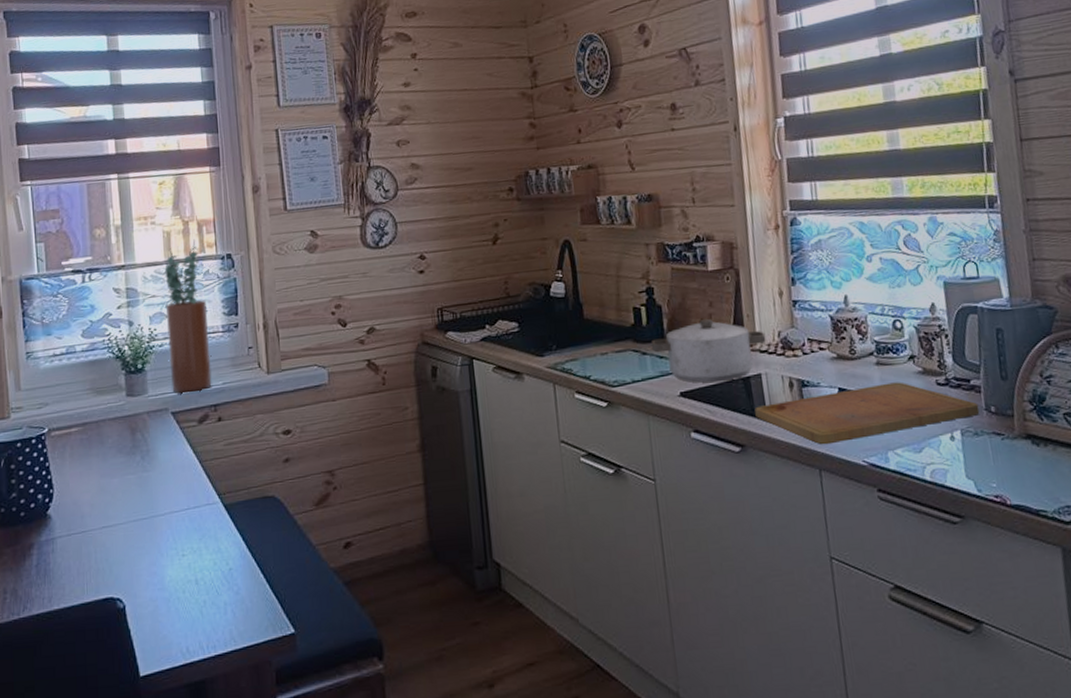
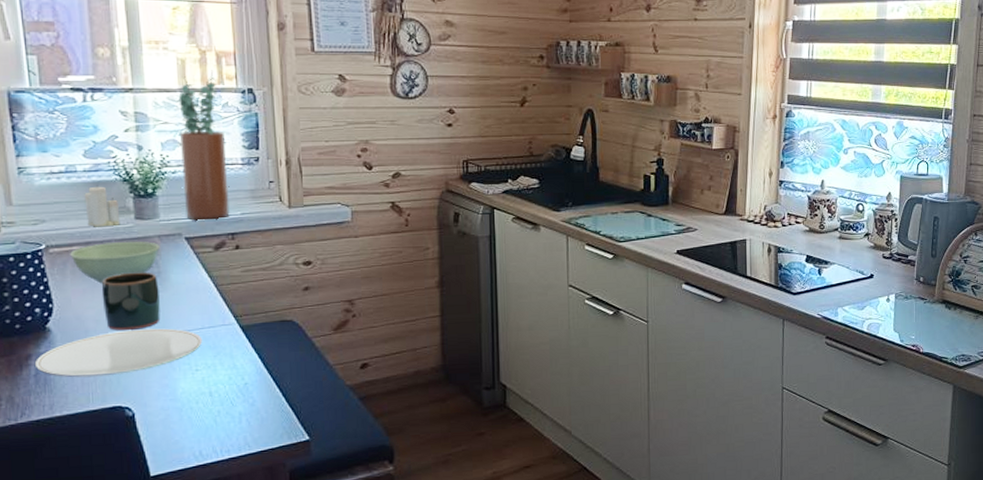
plate: none [37,510,189,568] -> present [35,328,203,378]
bowl: none [69,419,148,467] -> present [70,241,160,285]
candle: none [82,364,114,407] -> present [84,185,121,227]
mug: none [96,450,149,515] -> present [101,272,161,330]
cooking pot: present [651,318,766,383] -> none [656,189,754,244]
cutting board: present [754,382,980,445] -> none [737,253,912,300]

